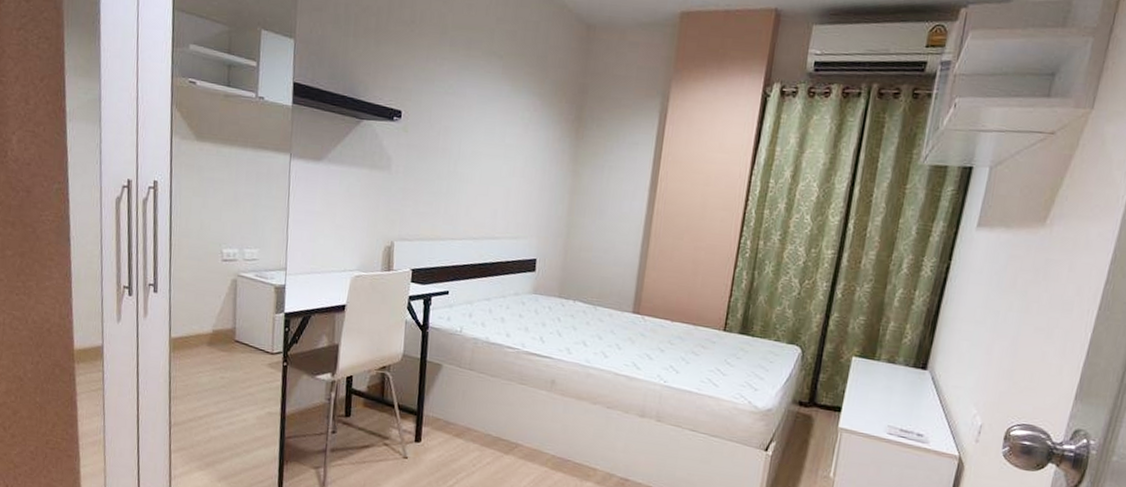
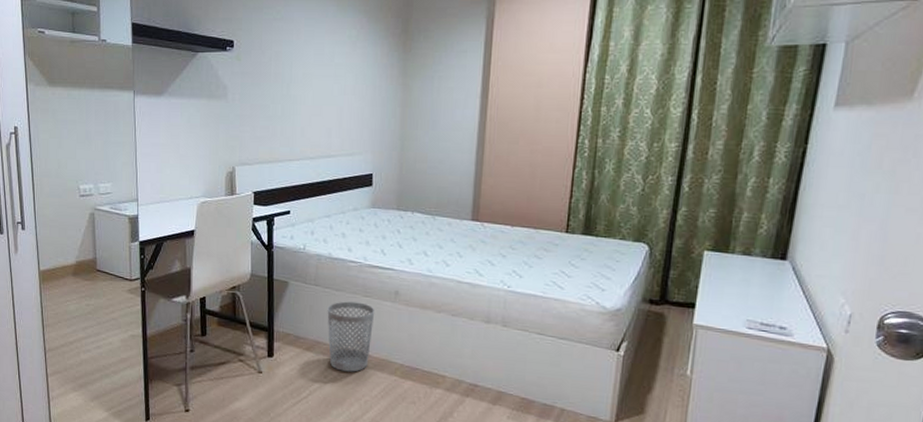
wastebasket: none [479,387,530,461] -> present [327,301,375,372]

